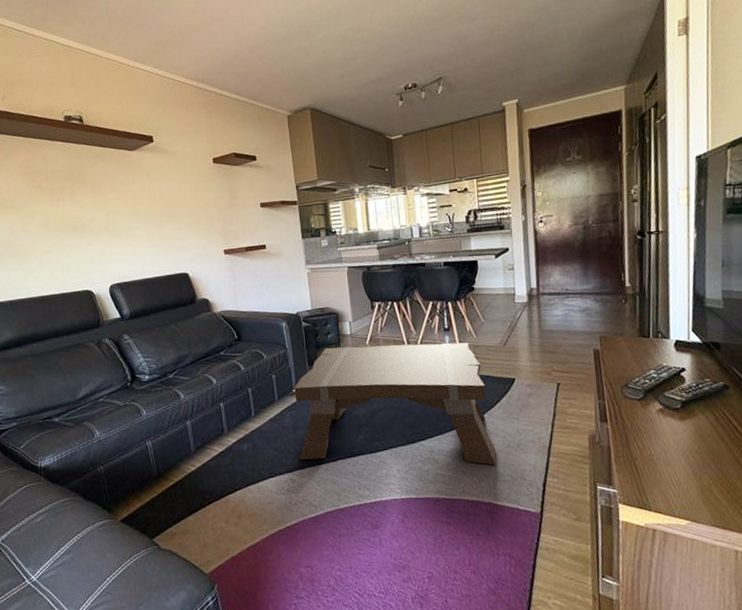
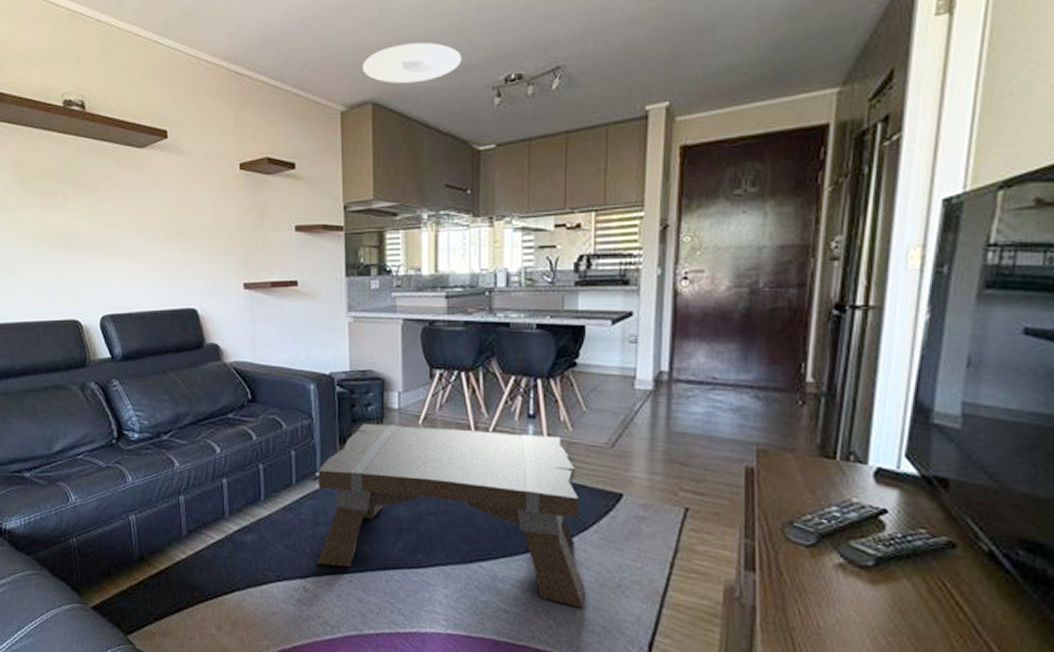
ceiling light: none [300,62,373,94] -> present [362,42,462,84]

